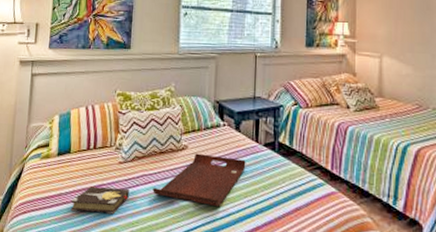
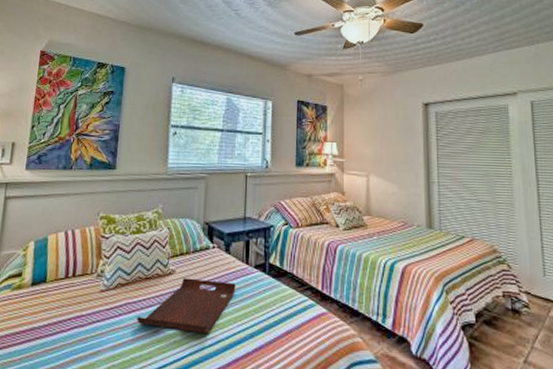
hardback book: present [70,186,129,215] -> none [44,318,111,348]

